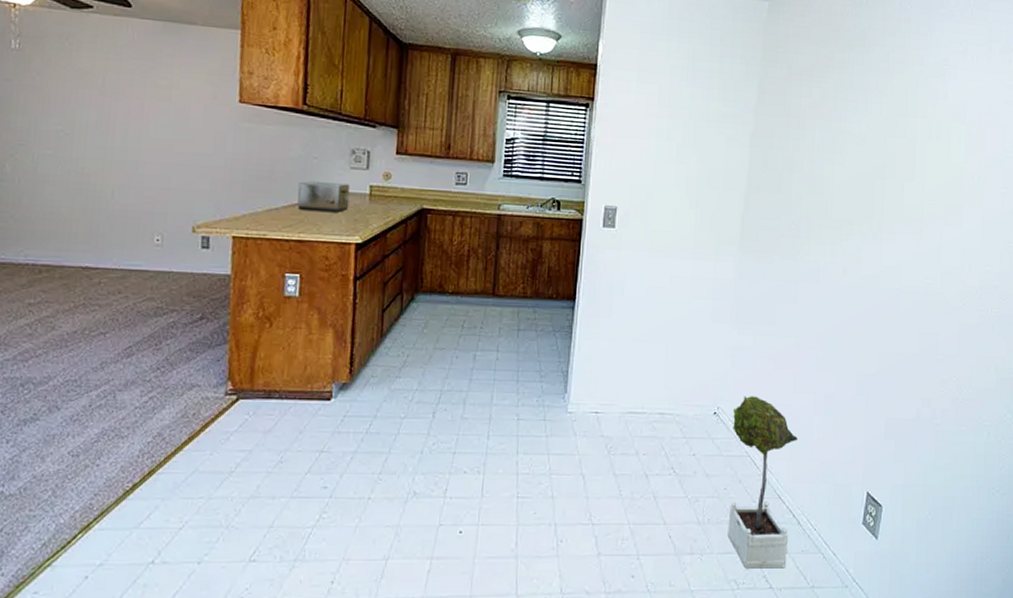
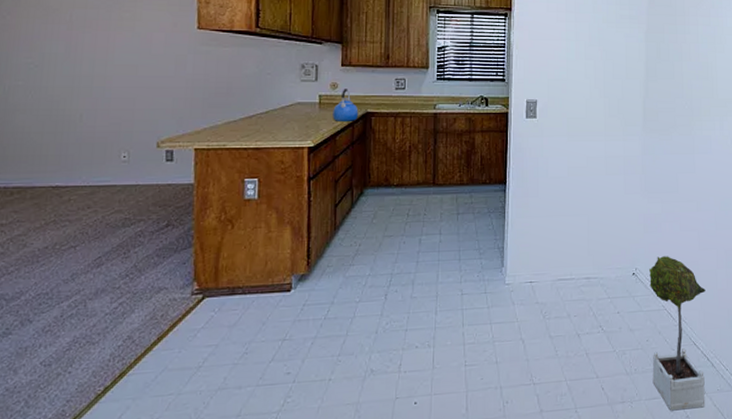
toaster: present [297,180,351,213] -> none [253,94,302,122]
kettle: none [384,180,413,218] -> present [333,89,359,121]

